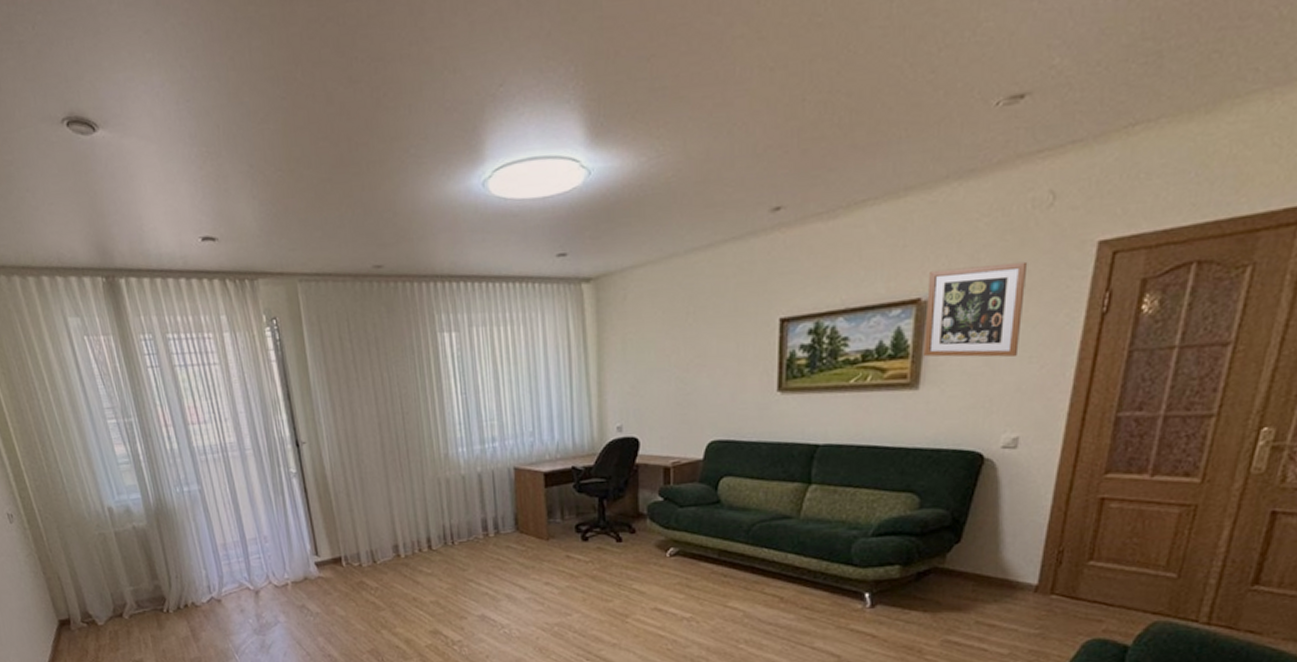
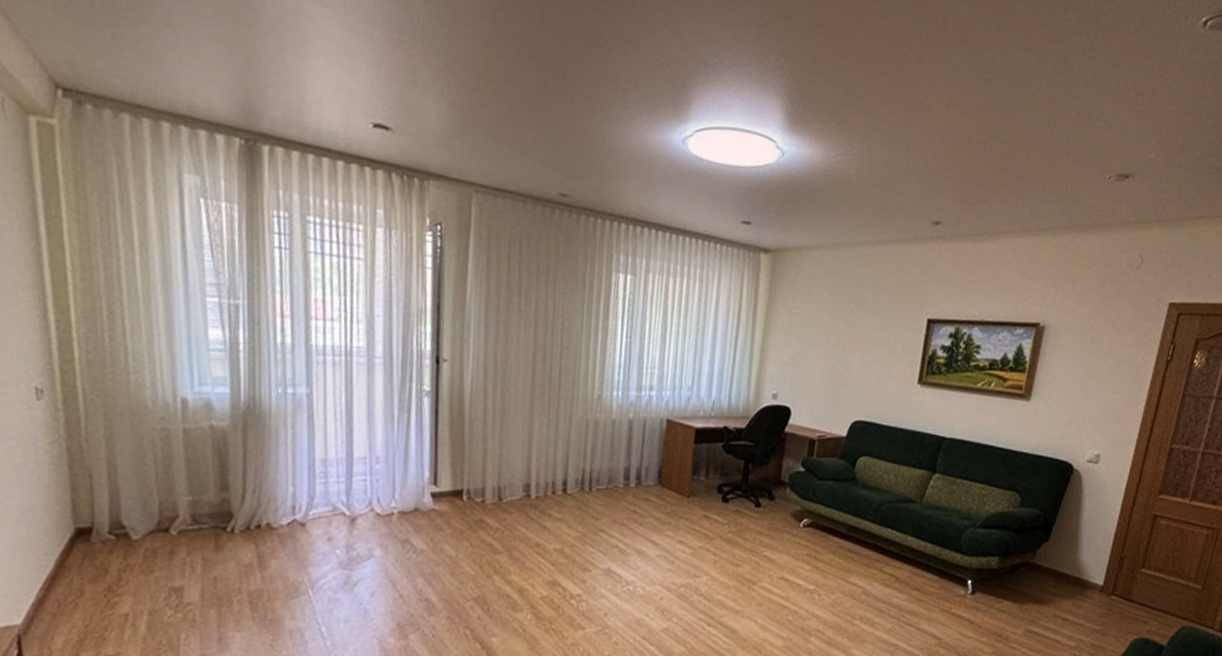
wall art: present [924,261,1028,357] -> none [1037,302,1120,385]

